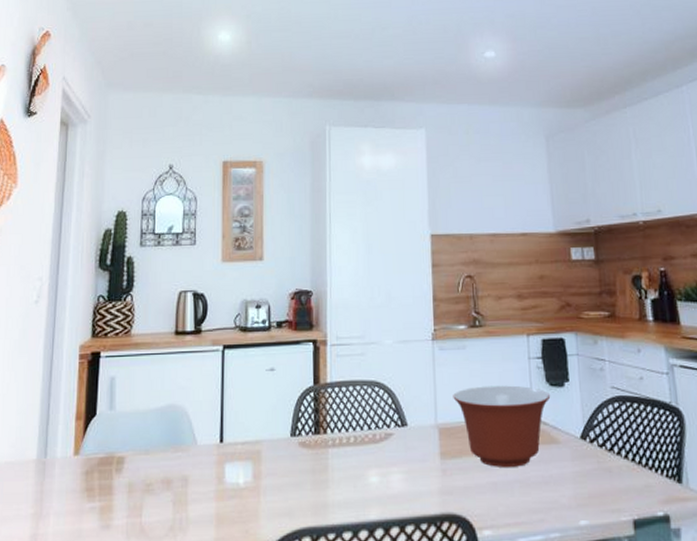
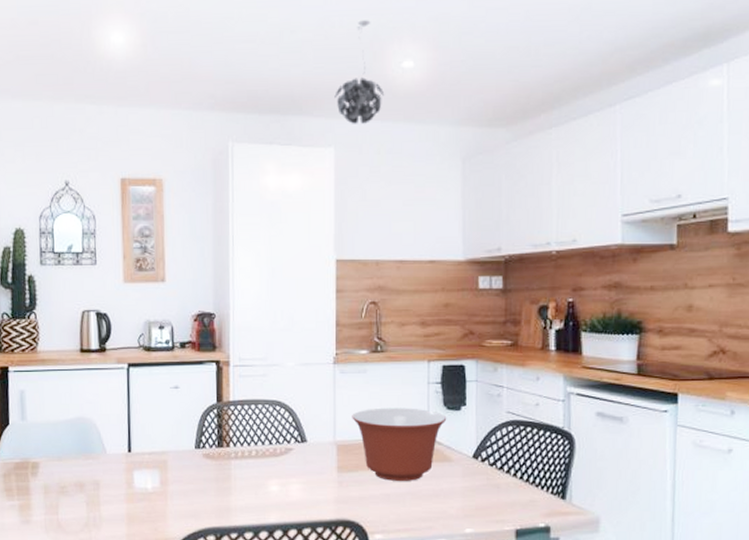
pendant light: none [424,17,470,108] -> present [334,20,385,124]

